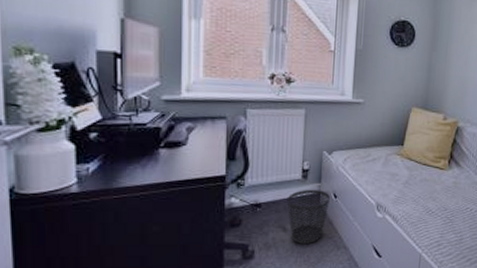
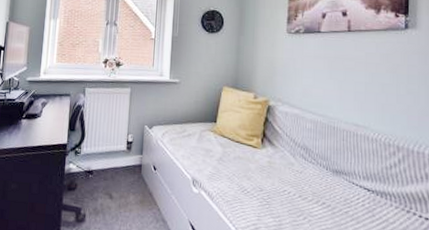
wastebasket: present [286,189,330,245] -> none [113,160,150,214]

